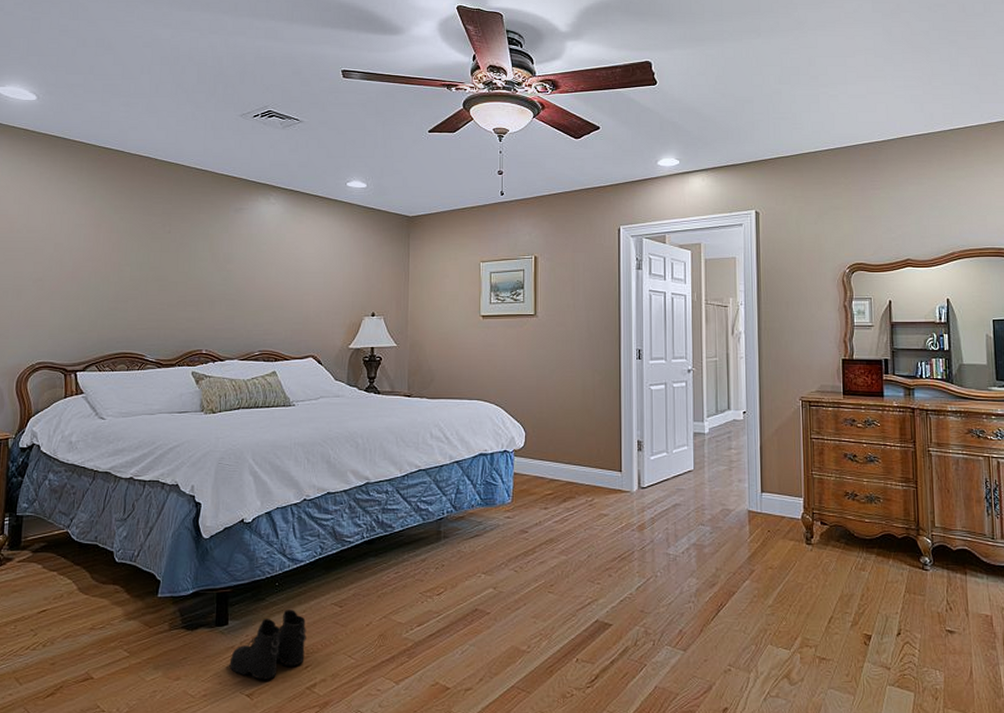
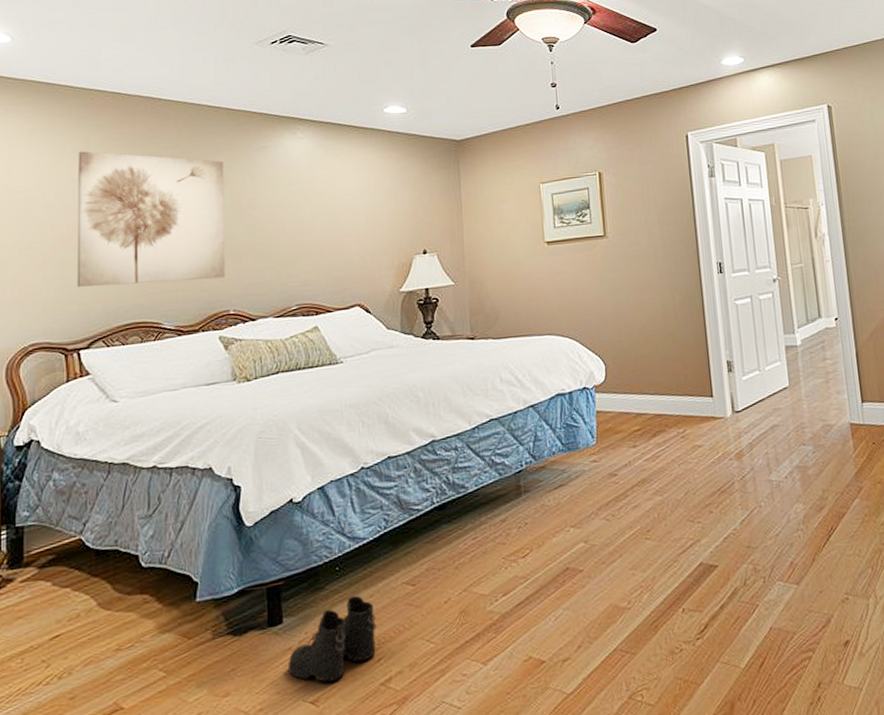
wall art: none [77,200,206,321] -> present [77,151,225,287]

